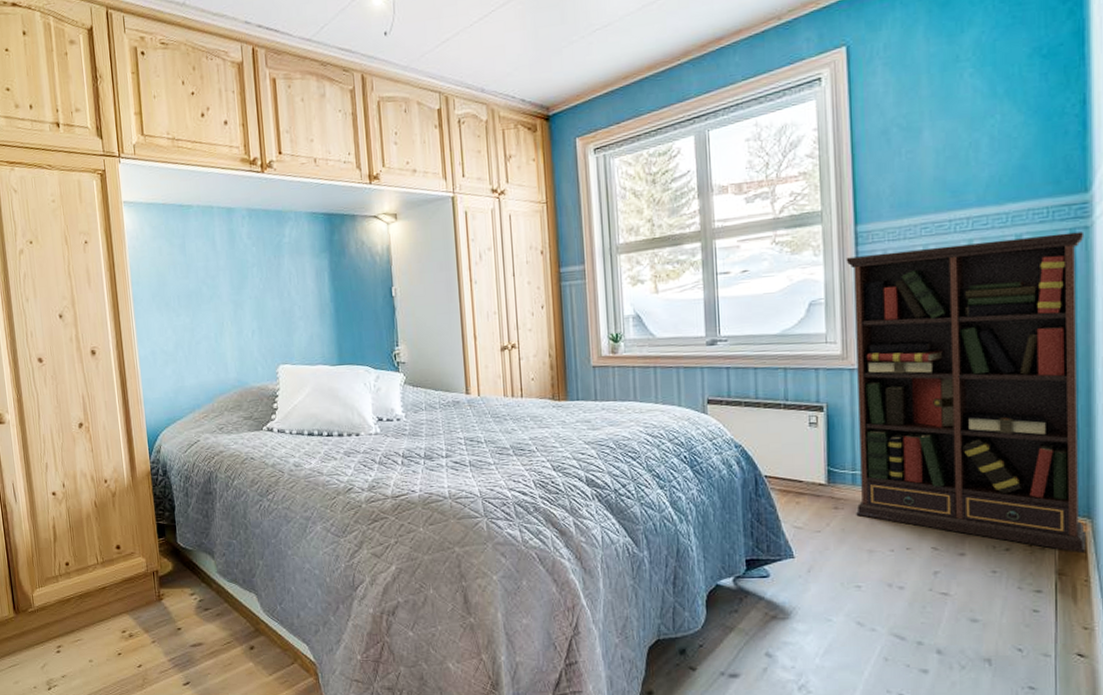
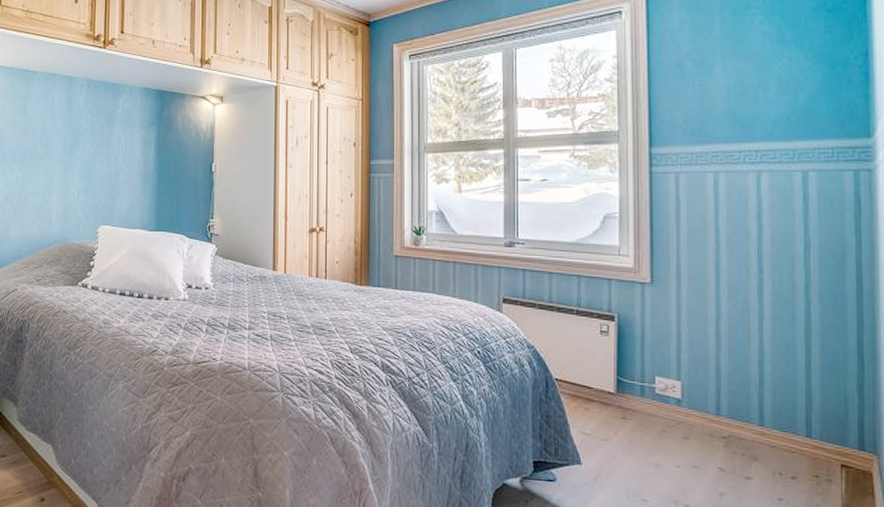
bookcase: present [846,232,1087,554] -> none [640,173,873,490]

